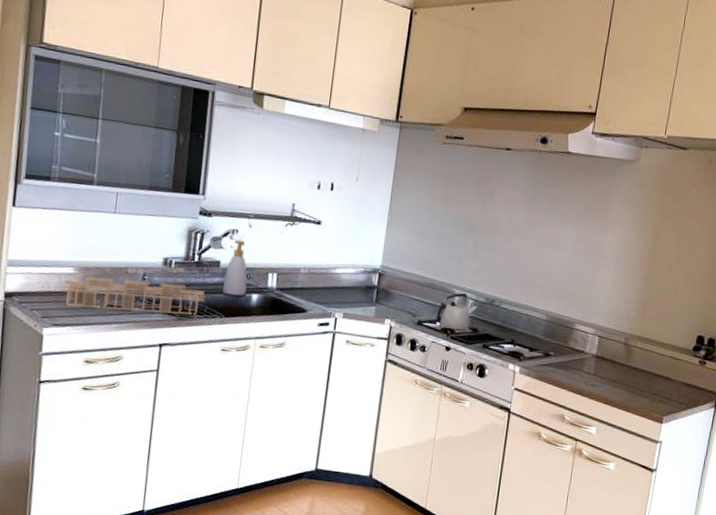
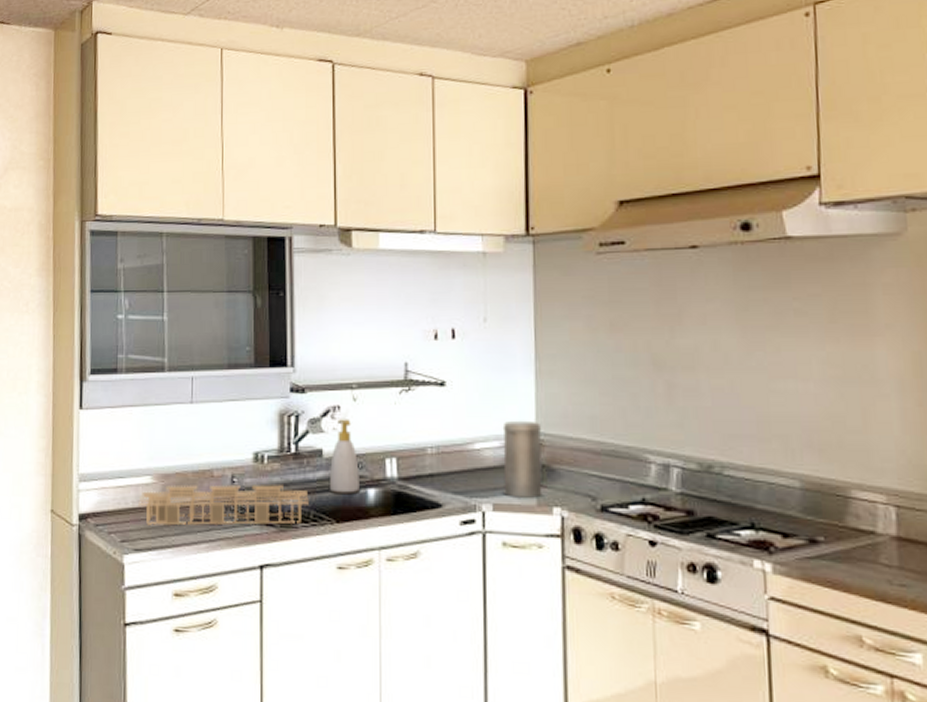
canister: none [352,255,386,312] -> present [502,420,543,499]
kettle: present [436,292,478,331] -> none [627,458,688,515]

